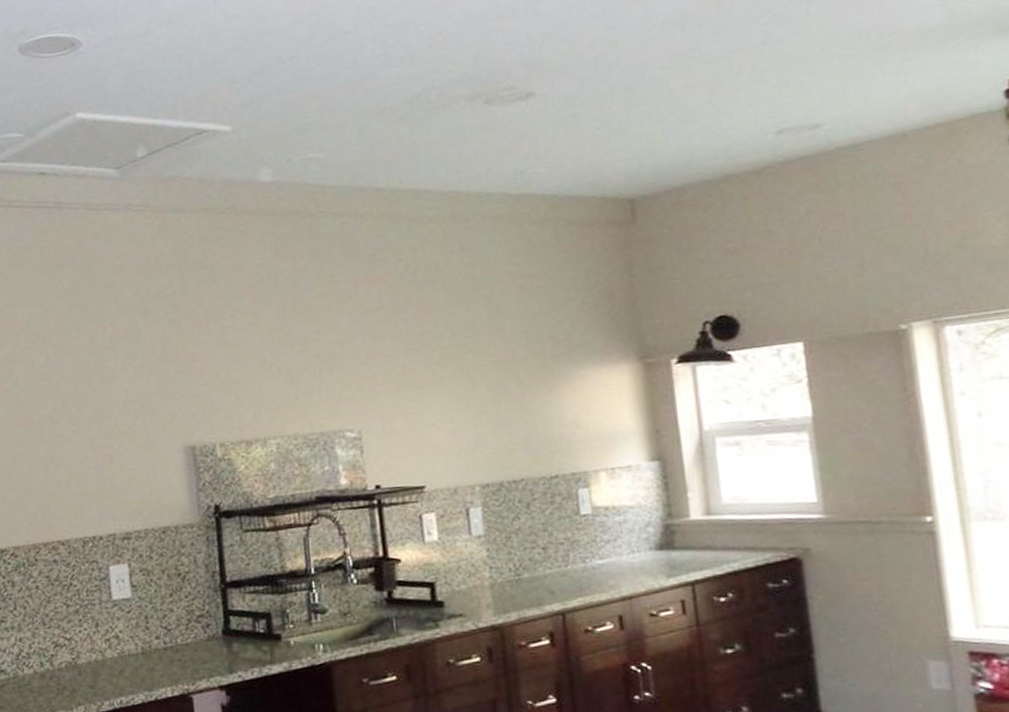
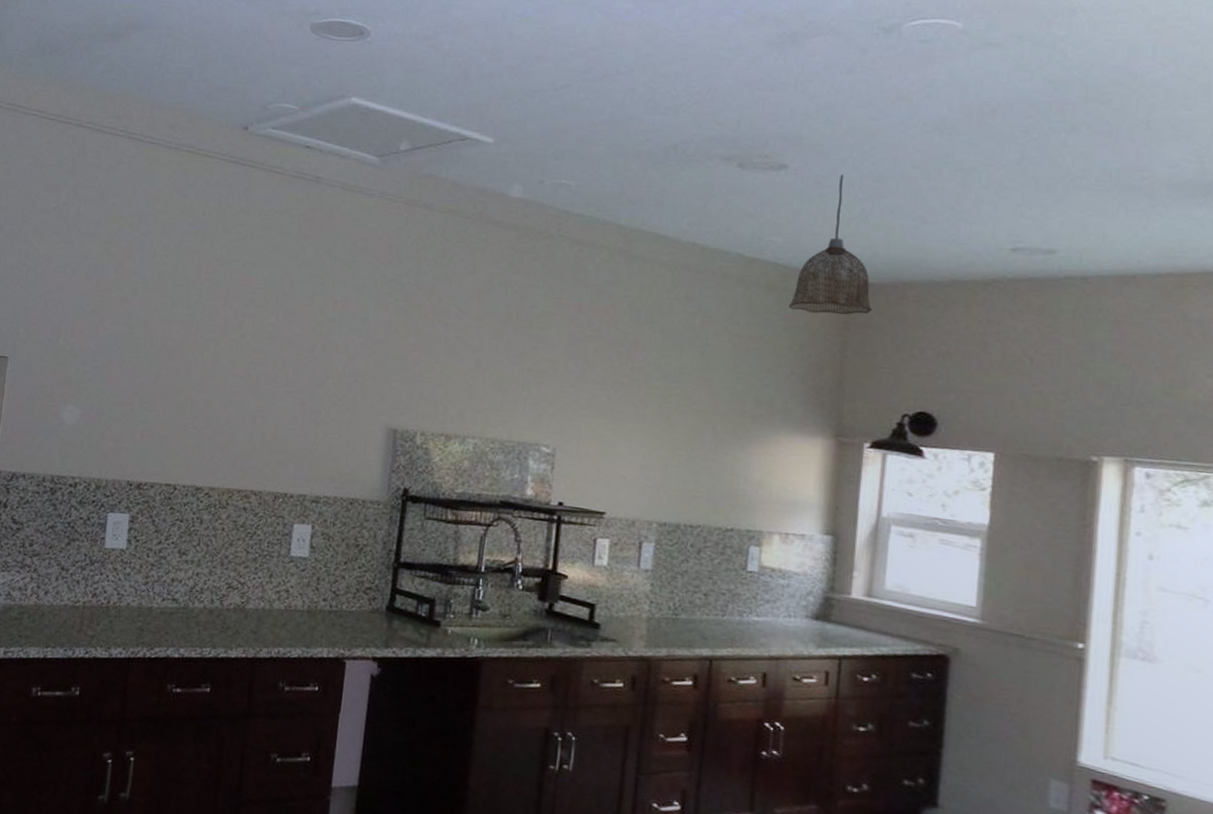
pendant lamp: none [565,90,651,239] -> present [788,174,873,315]

